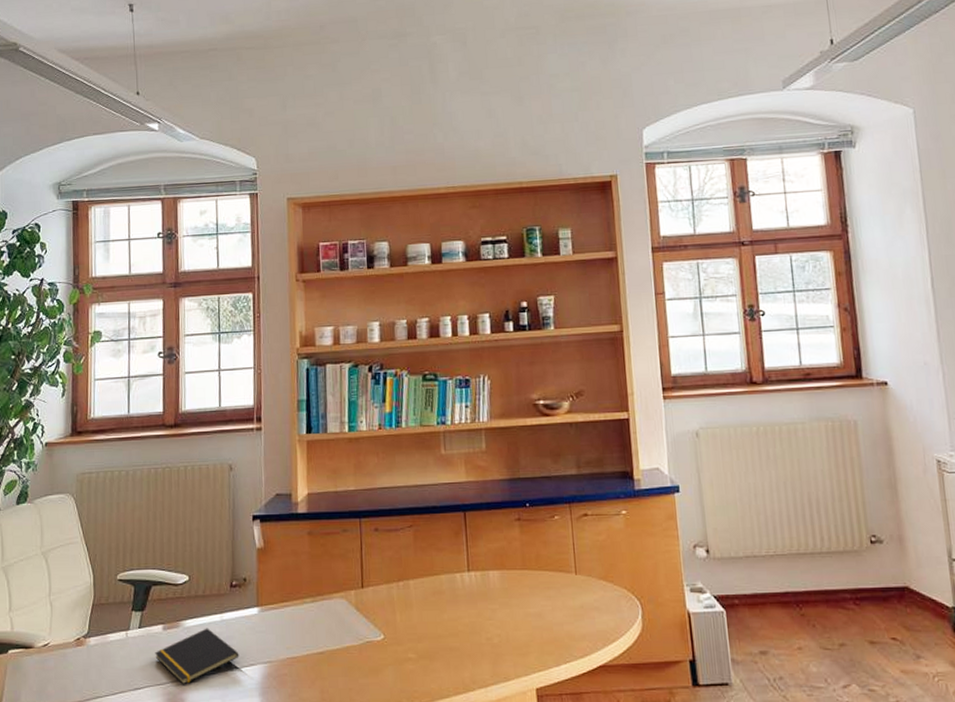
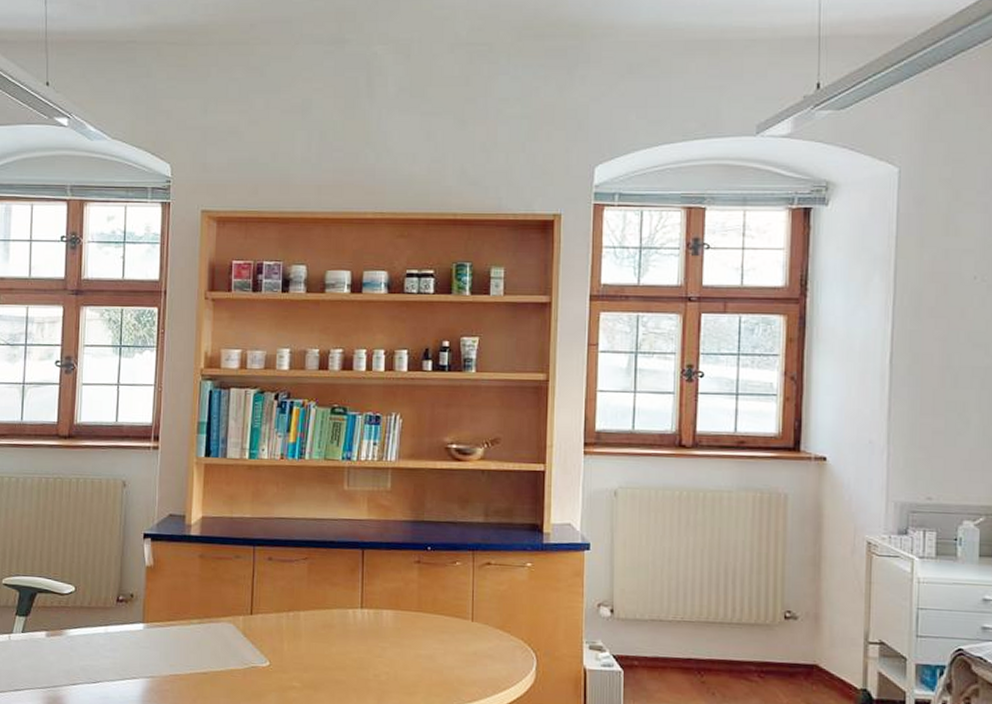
notepad: present [155,628,239,685] -> none [37,638,122,691]

